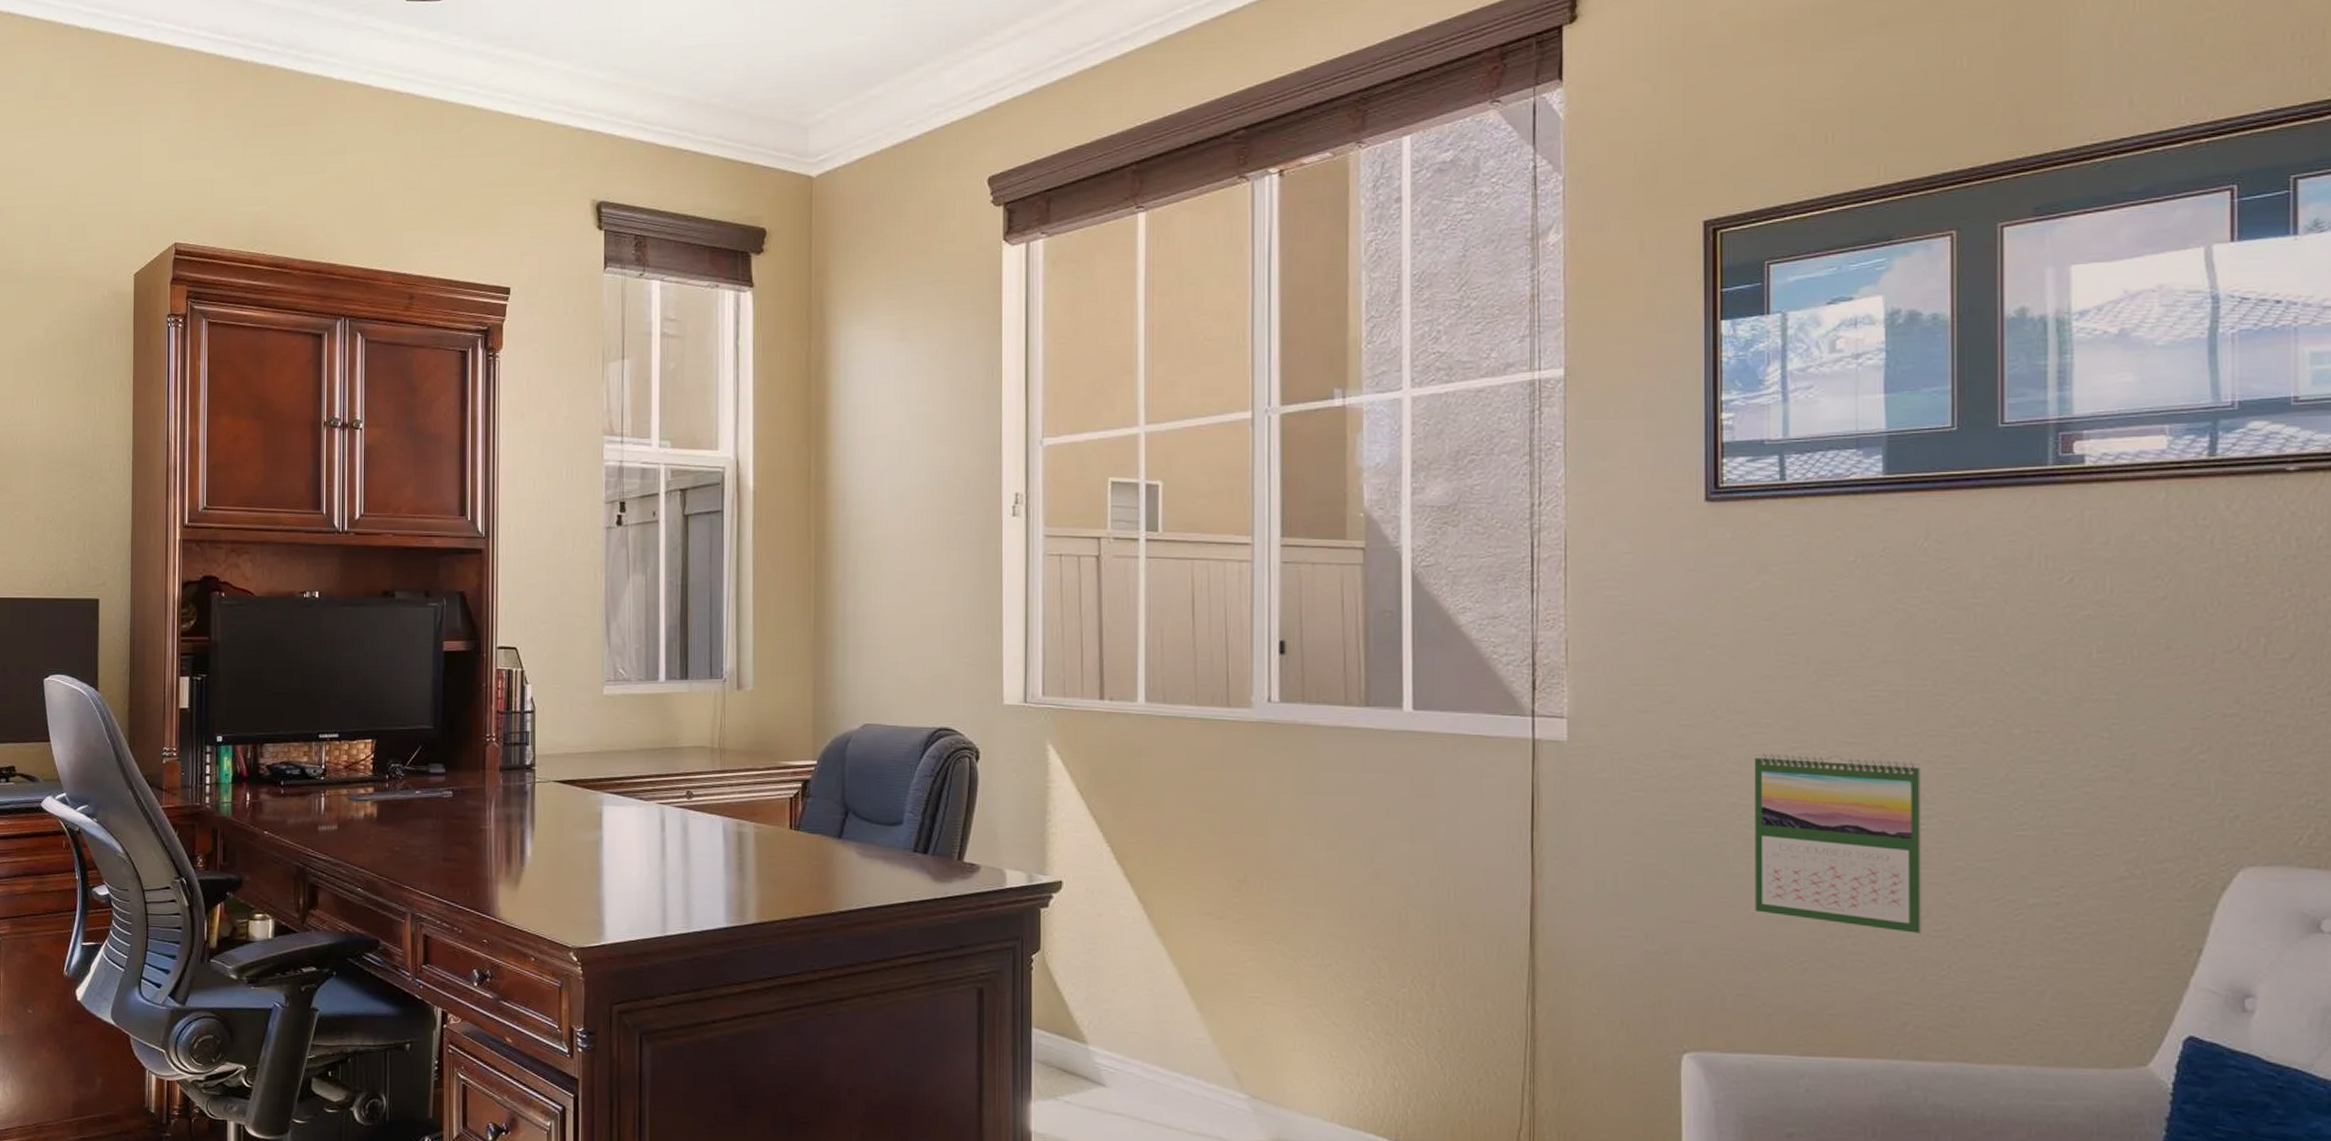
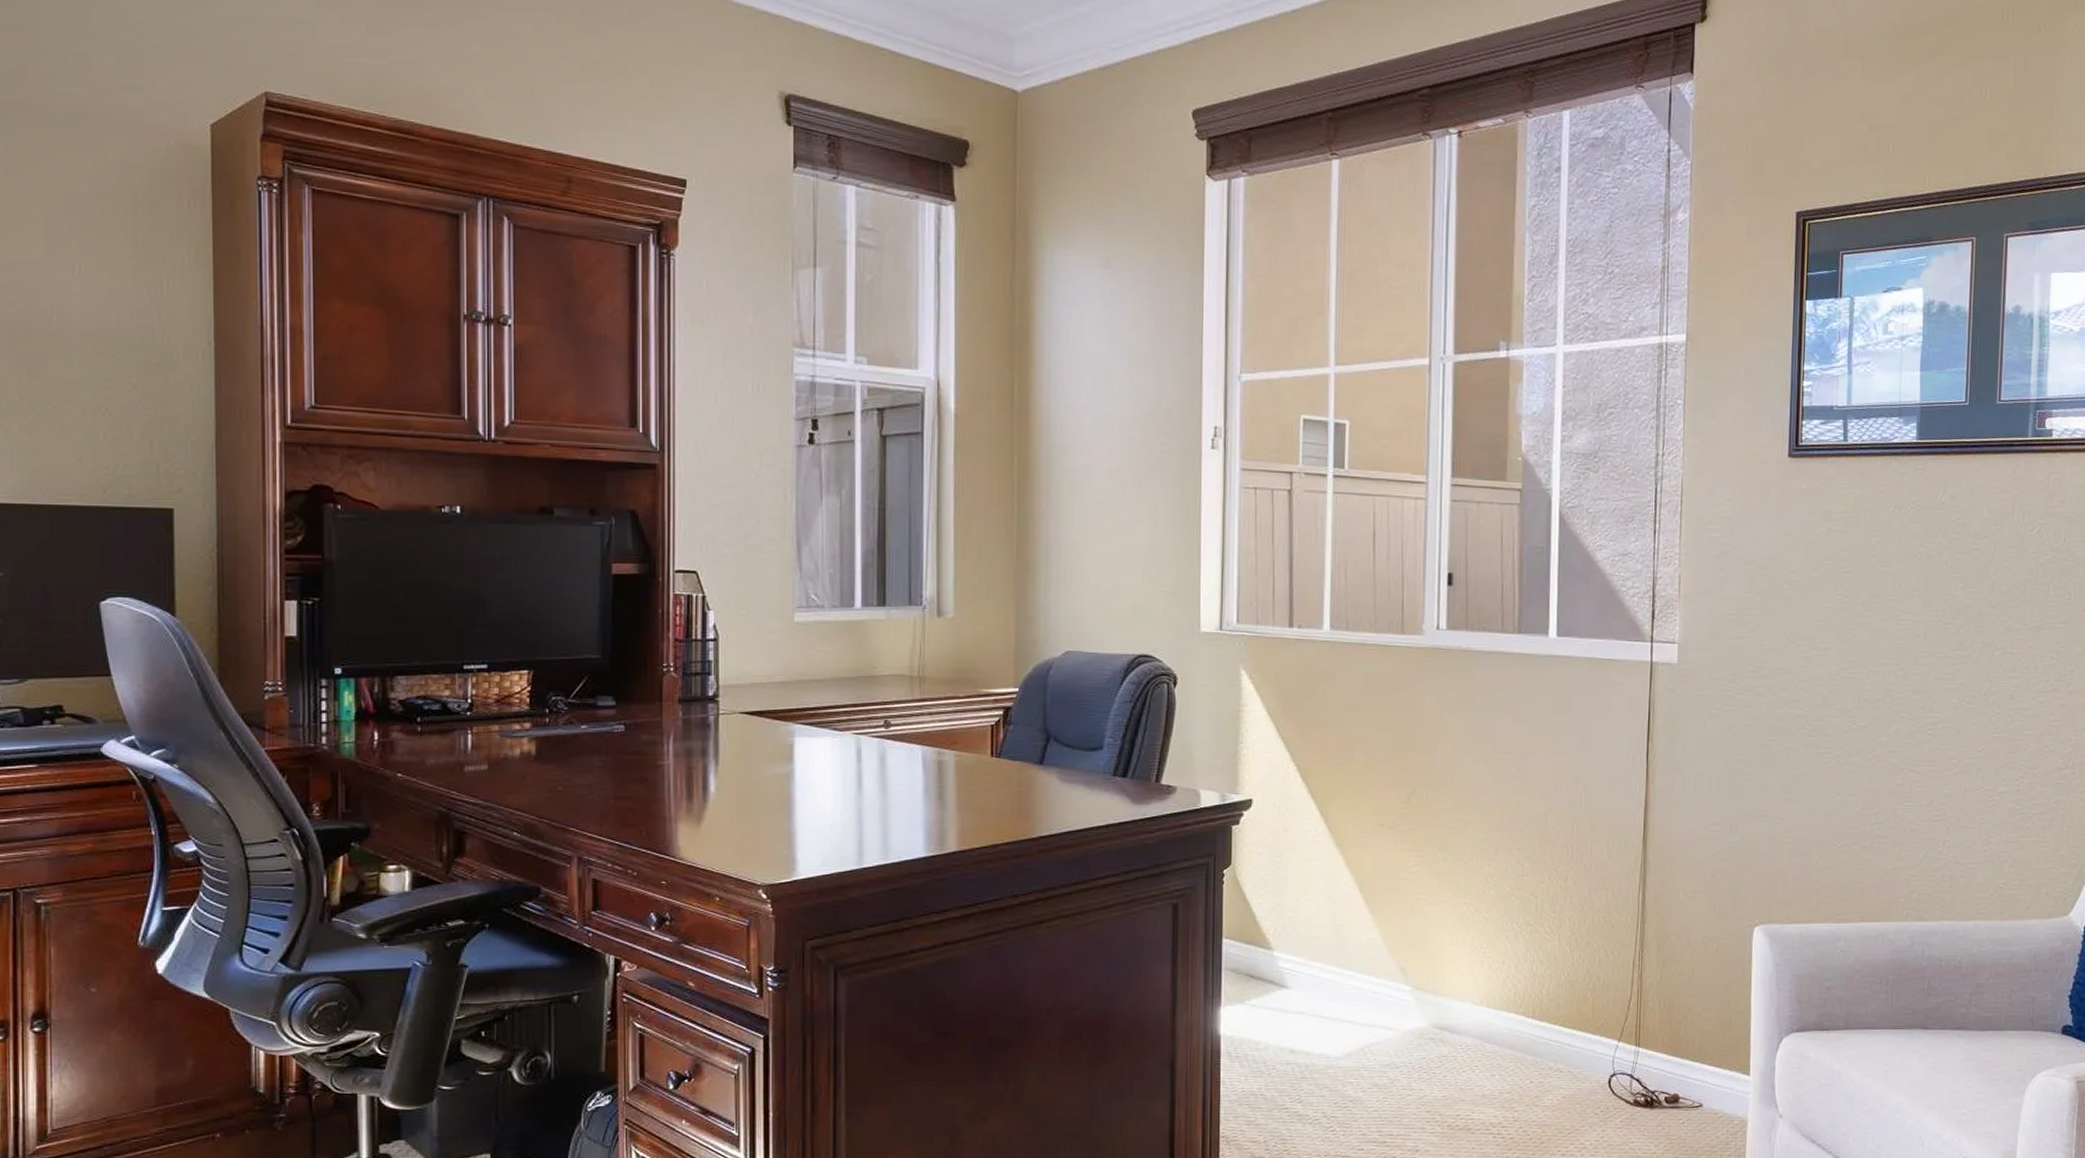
calendar: present [1754,753,1922,933] -> none [1811,673,1932,818]

